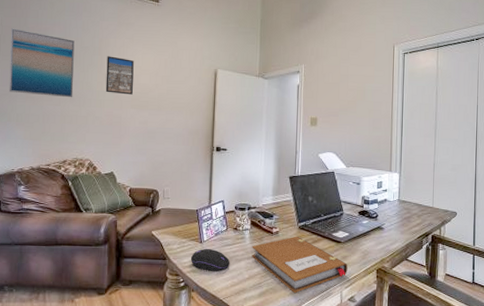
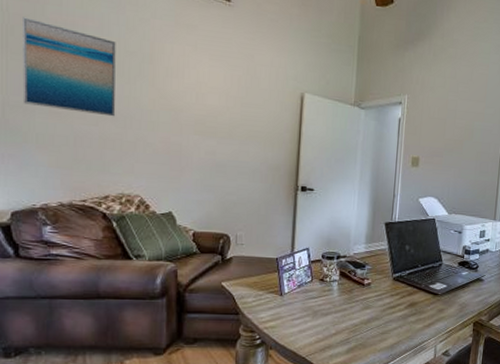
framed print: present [105,56,134,95] -> none [160,66,198,118]
computer mouse: present [190,248,231,272] -> none [268,301,315,327]
notebook: present [251,236,348,293] -> none [339,288,444,348]

